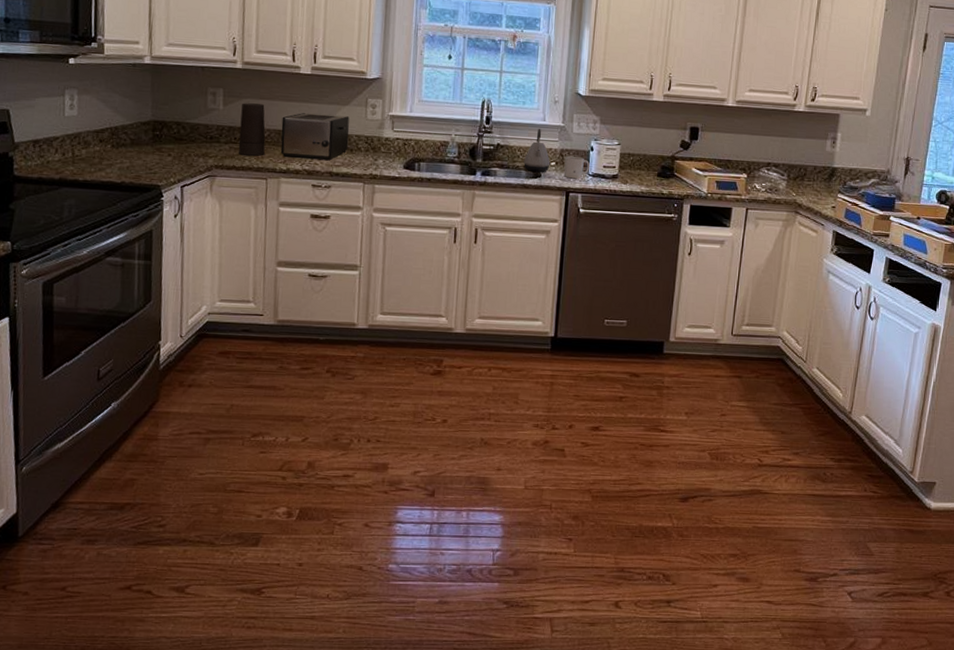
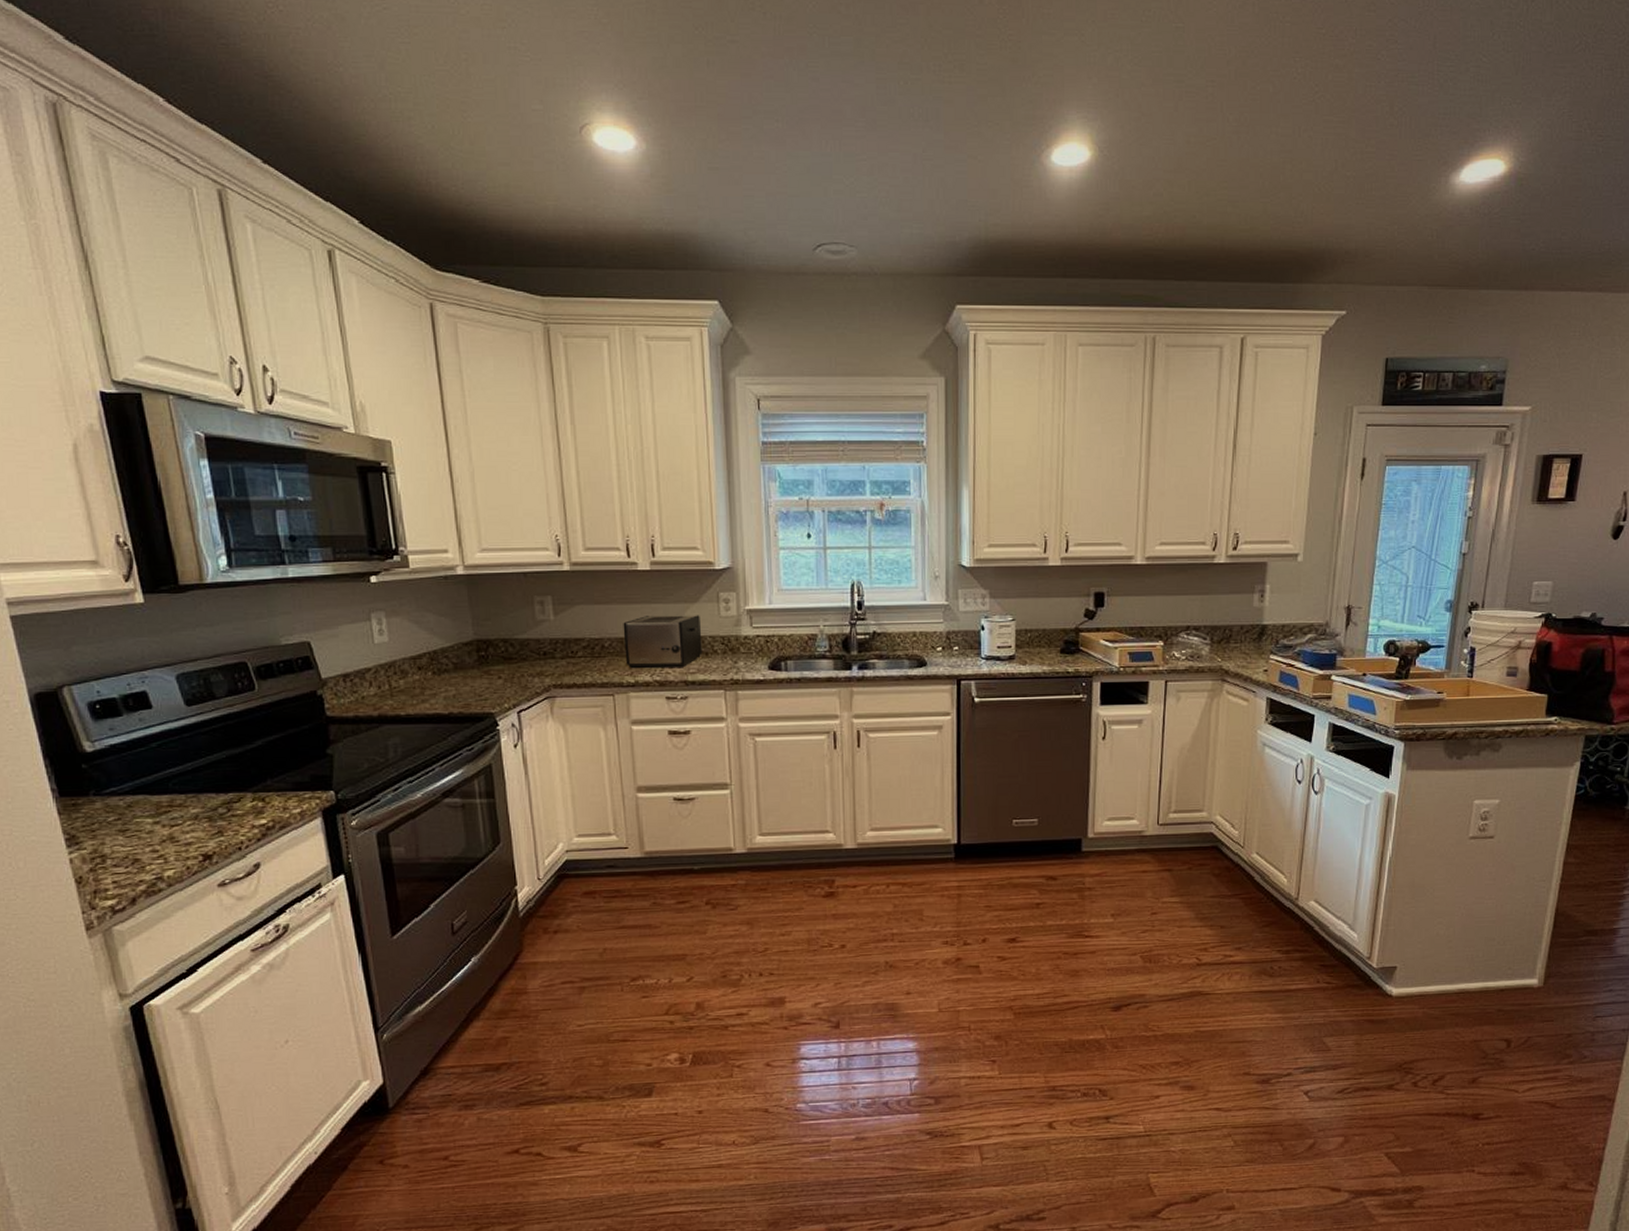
canister: present [238,103,266,157] -> none [575,610,608,671]
kettle: present [523,128,551,172] -> none [905,609,936,660]
mug: present [563,156,591,179] -> none [952,638,983,664]

